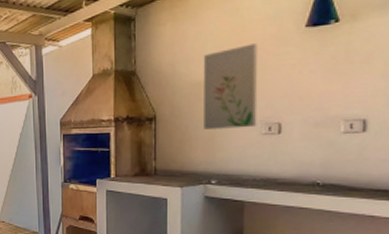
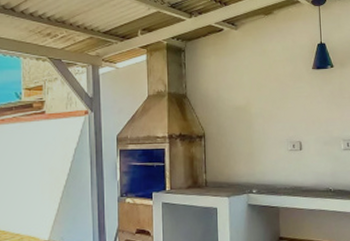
wall art: present [203,43,258,129] -> none [242,79,284,146]

